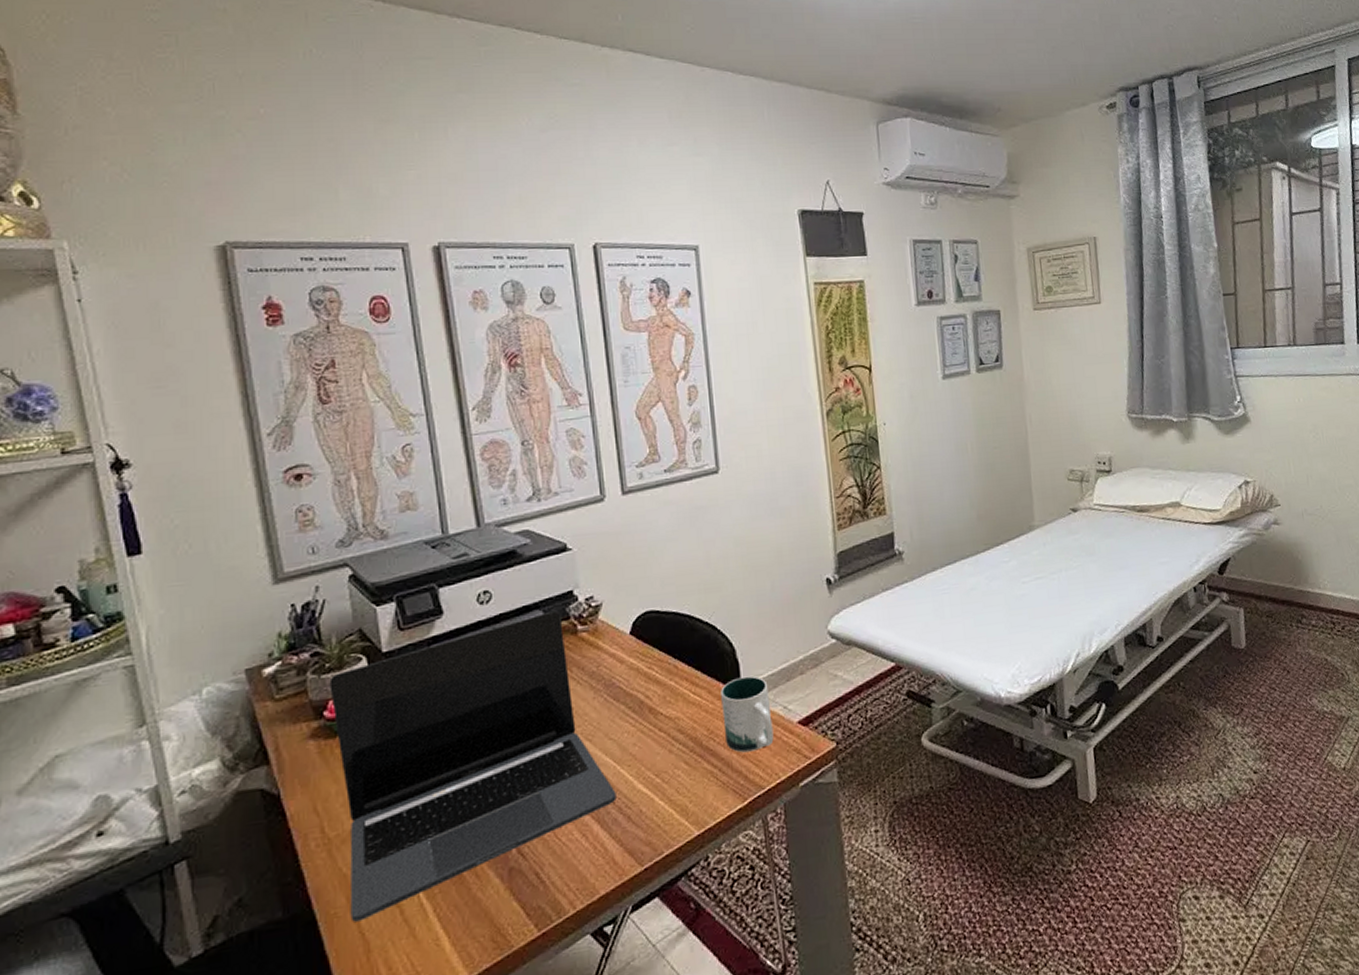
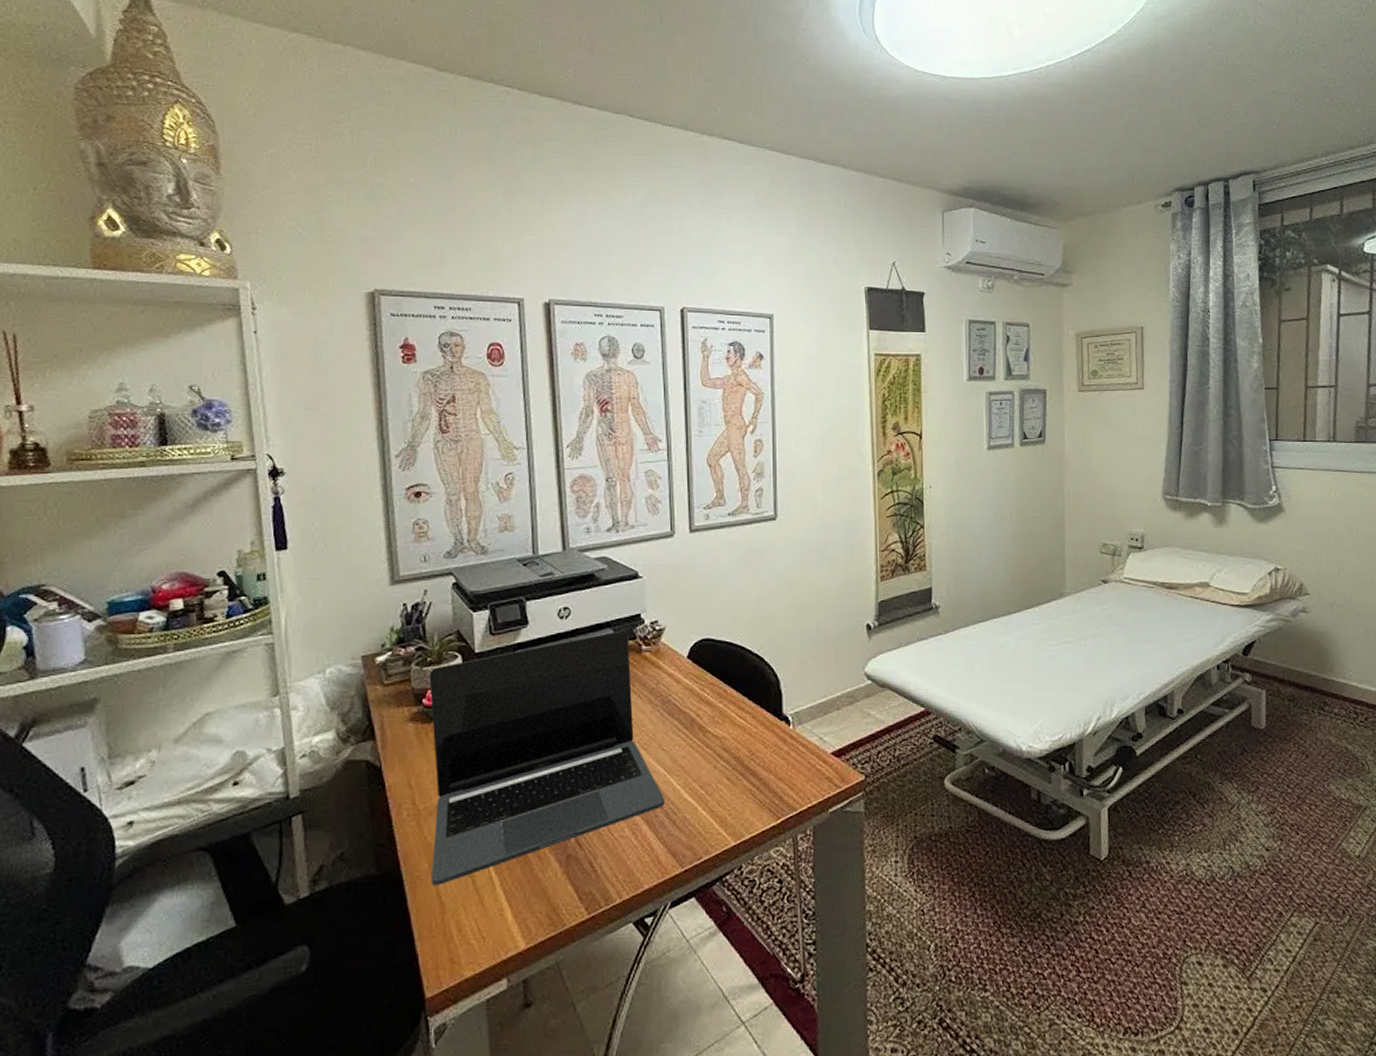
mug: present [721,676,774,753] -> none [764,706,808,776]

